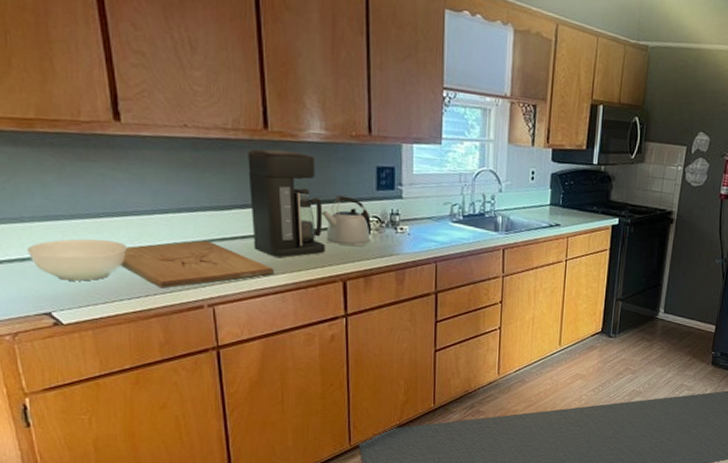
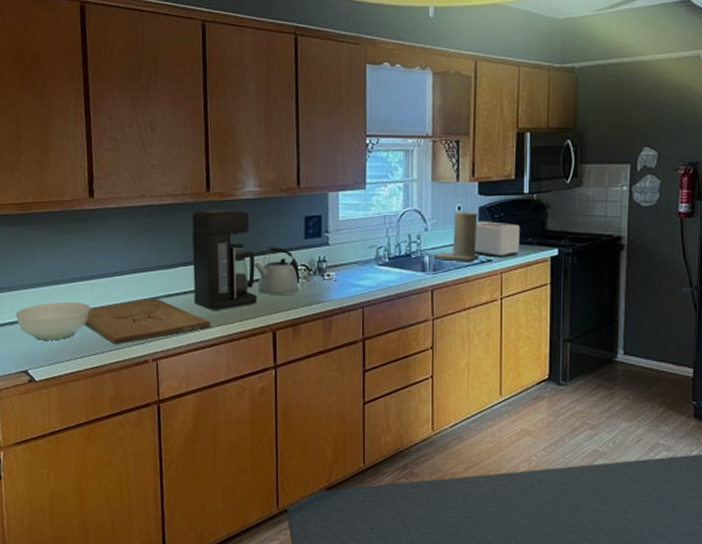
paper towel: none [506,175,550,225] -> present [433,211,479,262]
toaster: none [545,187,587,224] -> present [475,221,520,258]

